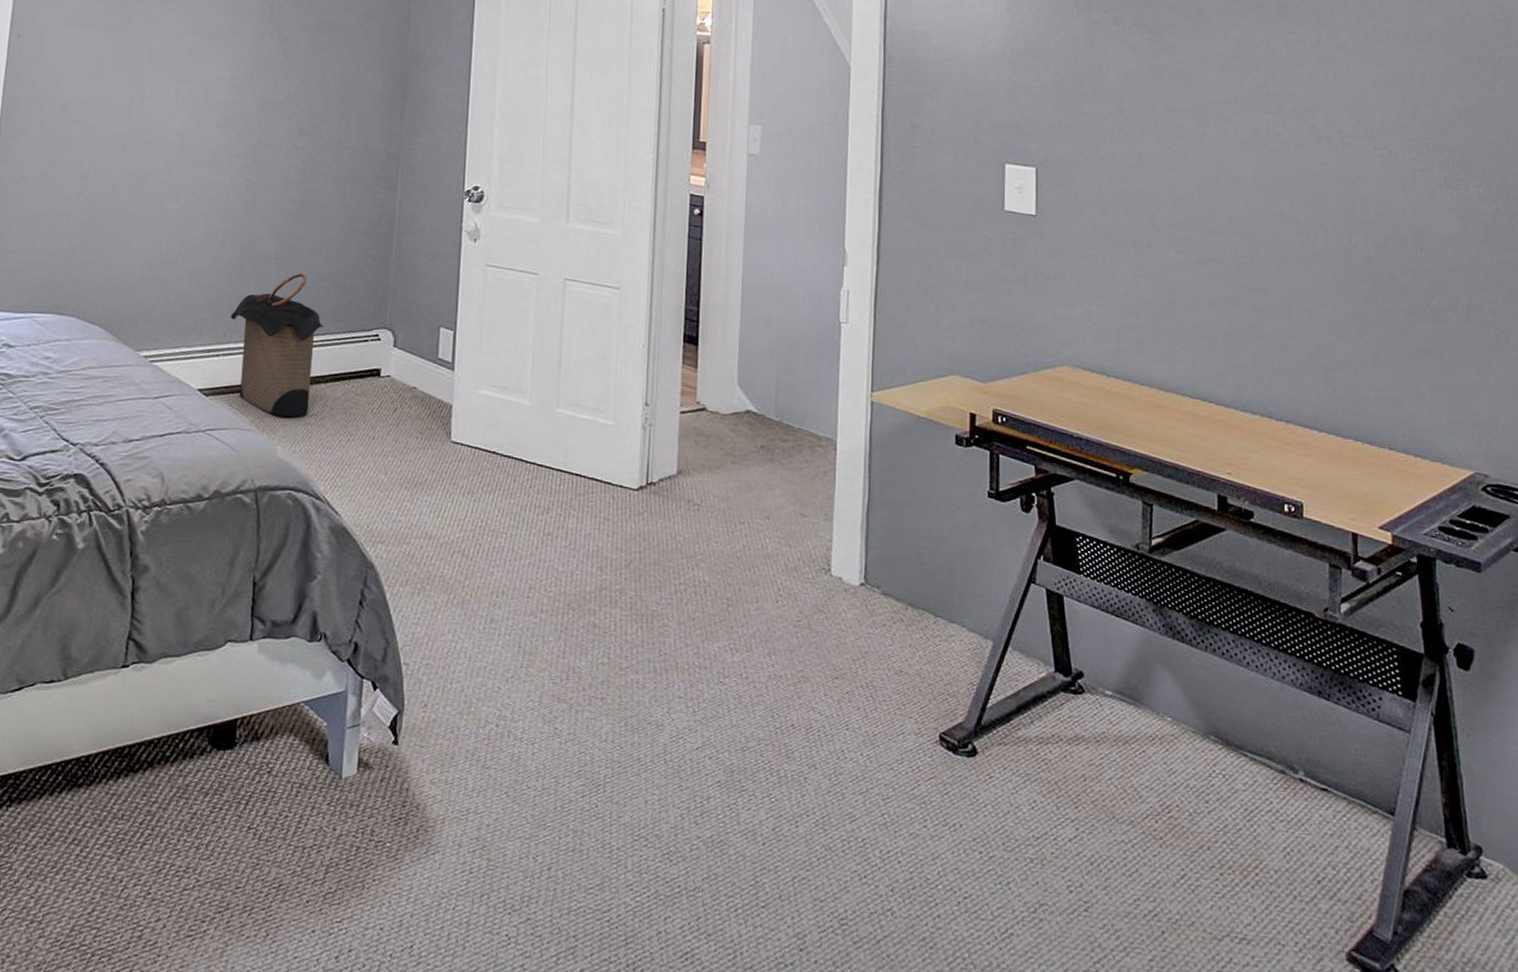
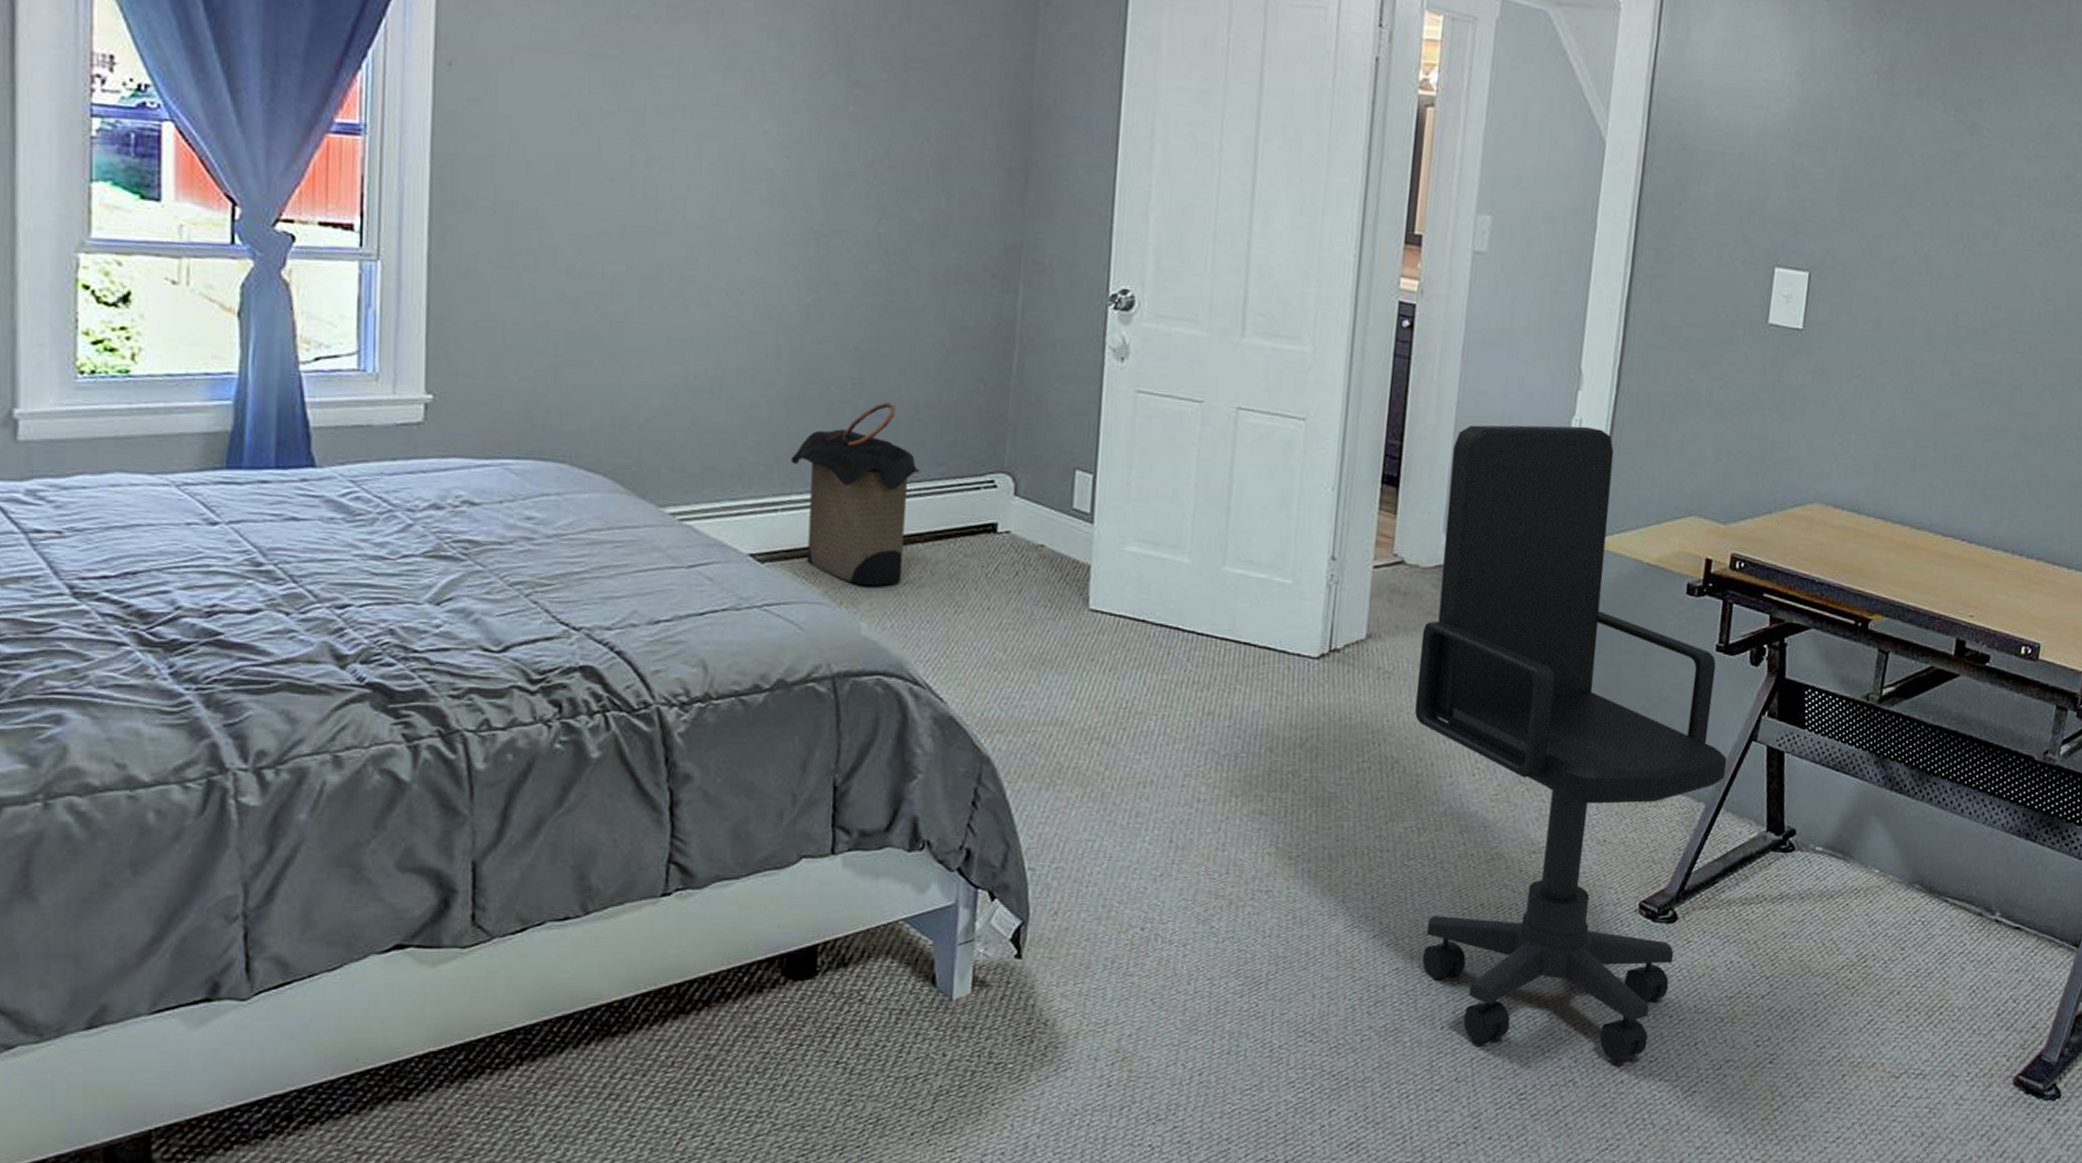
office chair: none [721,294,1009,893] -> present [1414,425,1728,1060]

